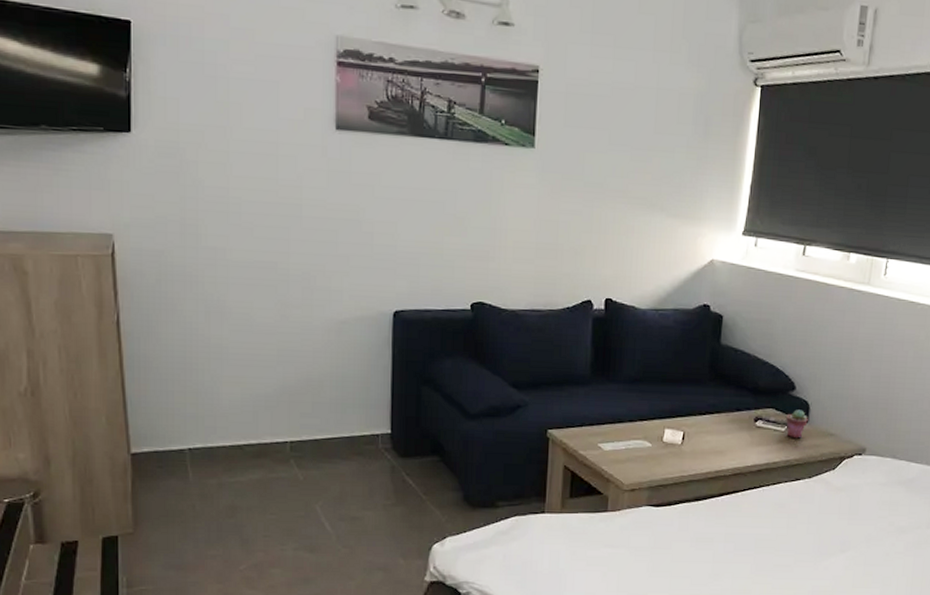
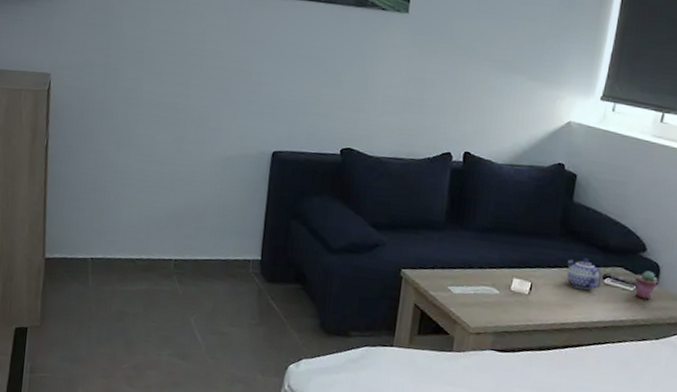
teapot: none [719,402,753,434] -> present [567,258,602,290]

